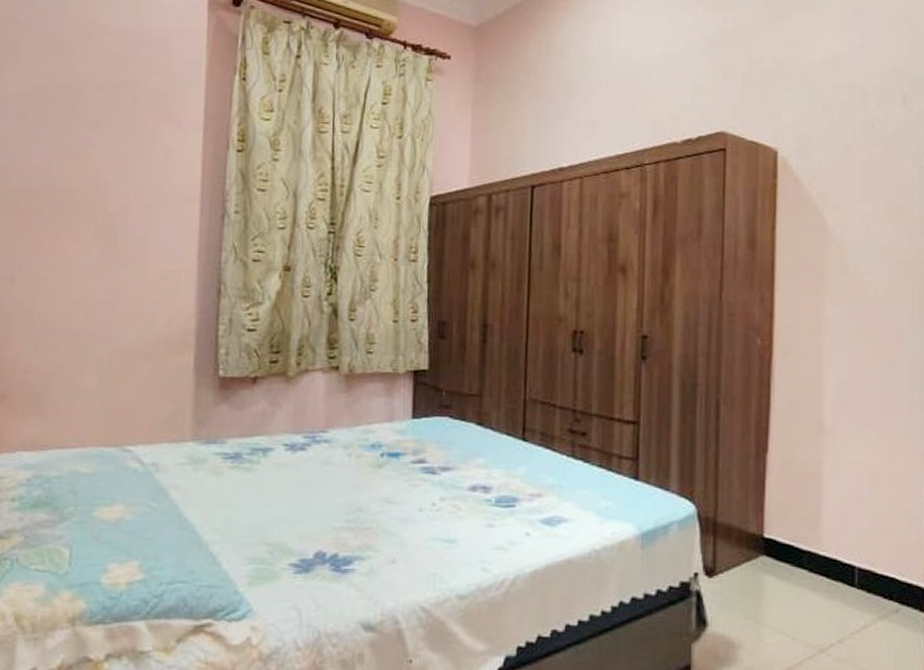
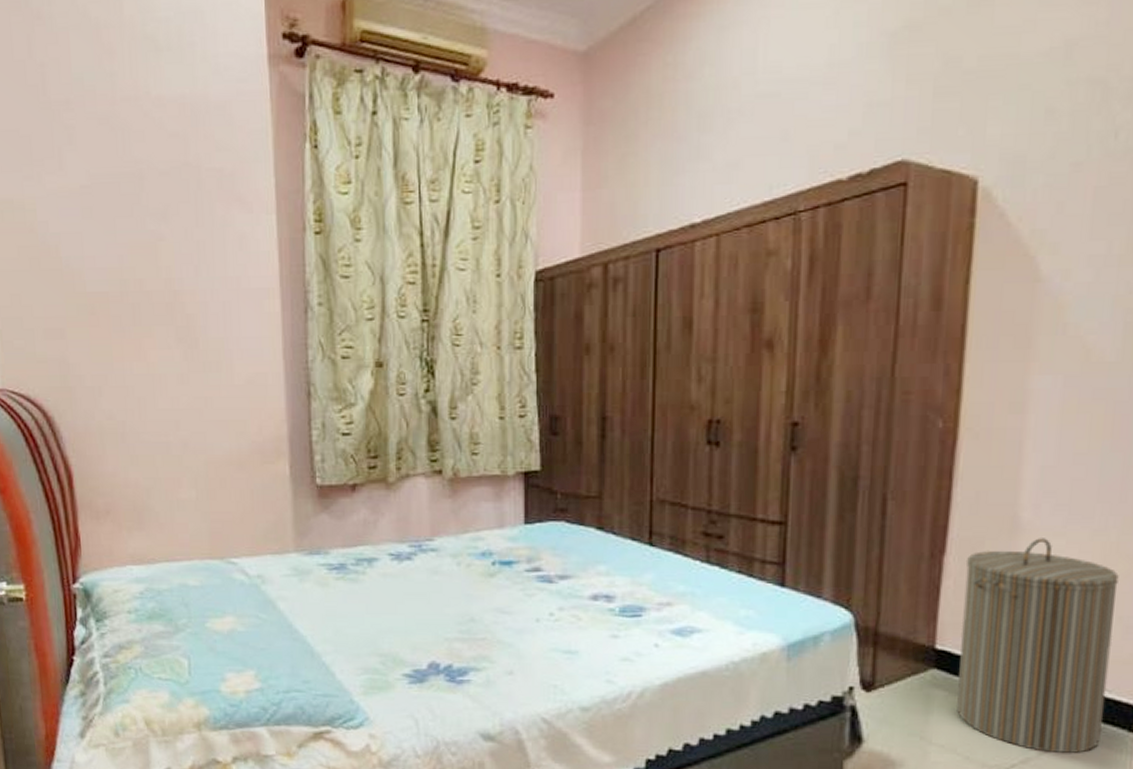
laundry hamper: none [783,440,902,632] -> present [957,538,1119,753]

